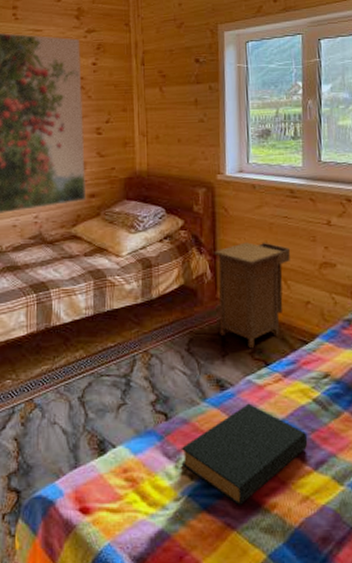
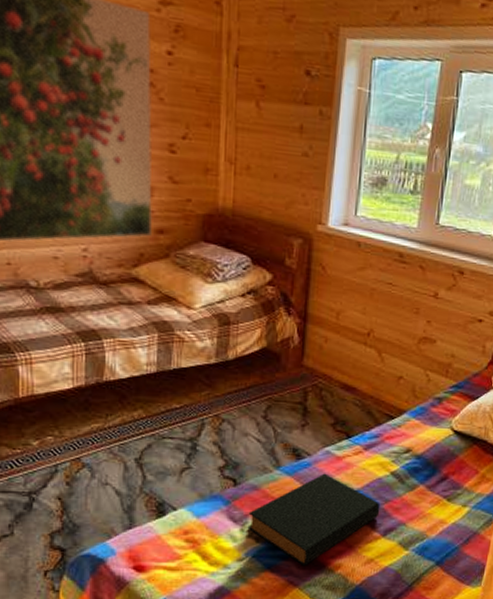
nightstand: present [214,242,290,349] -> none [302,307,389,420]

